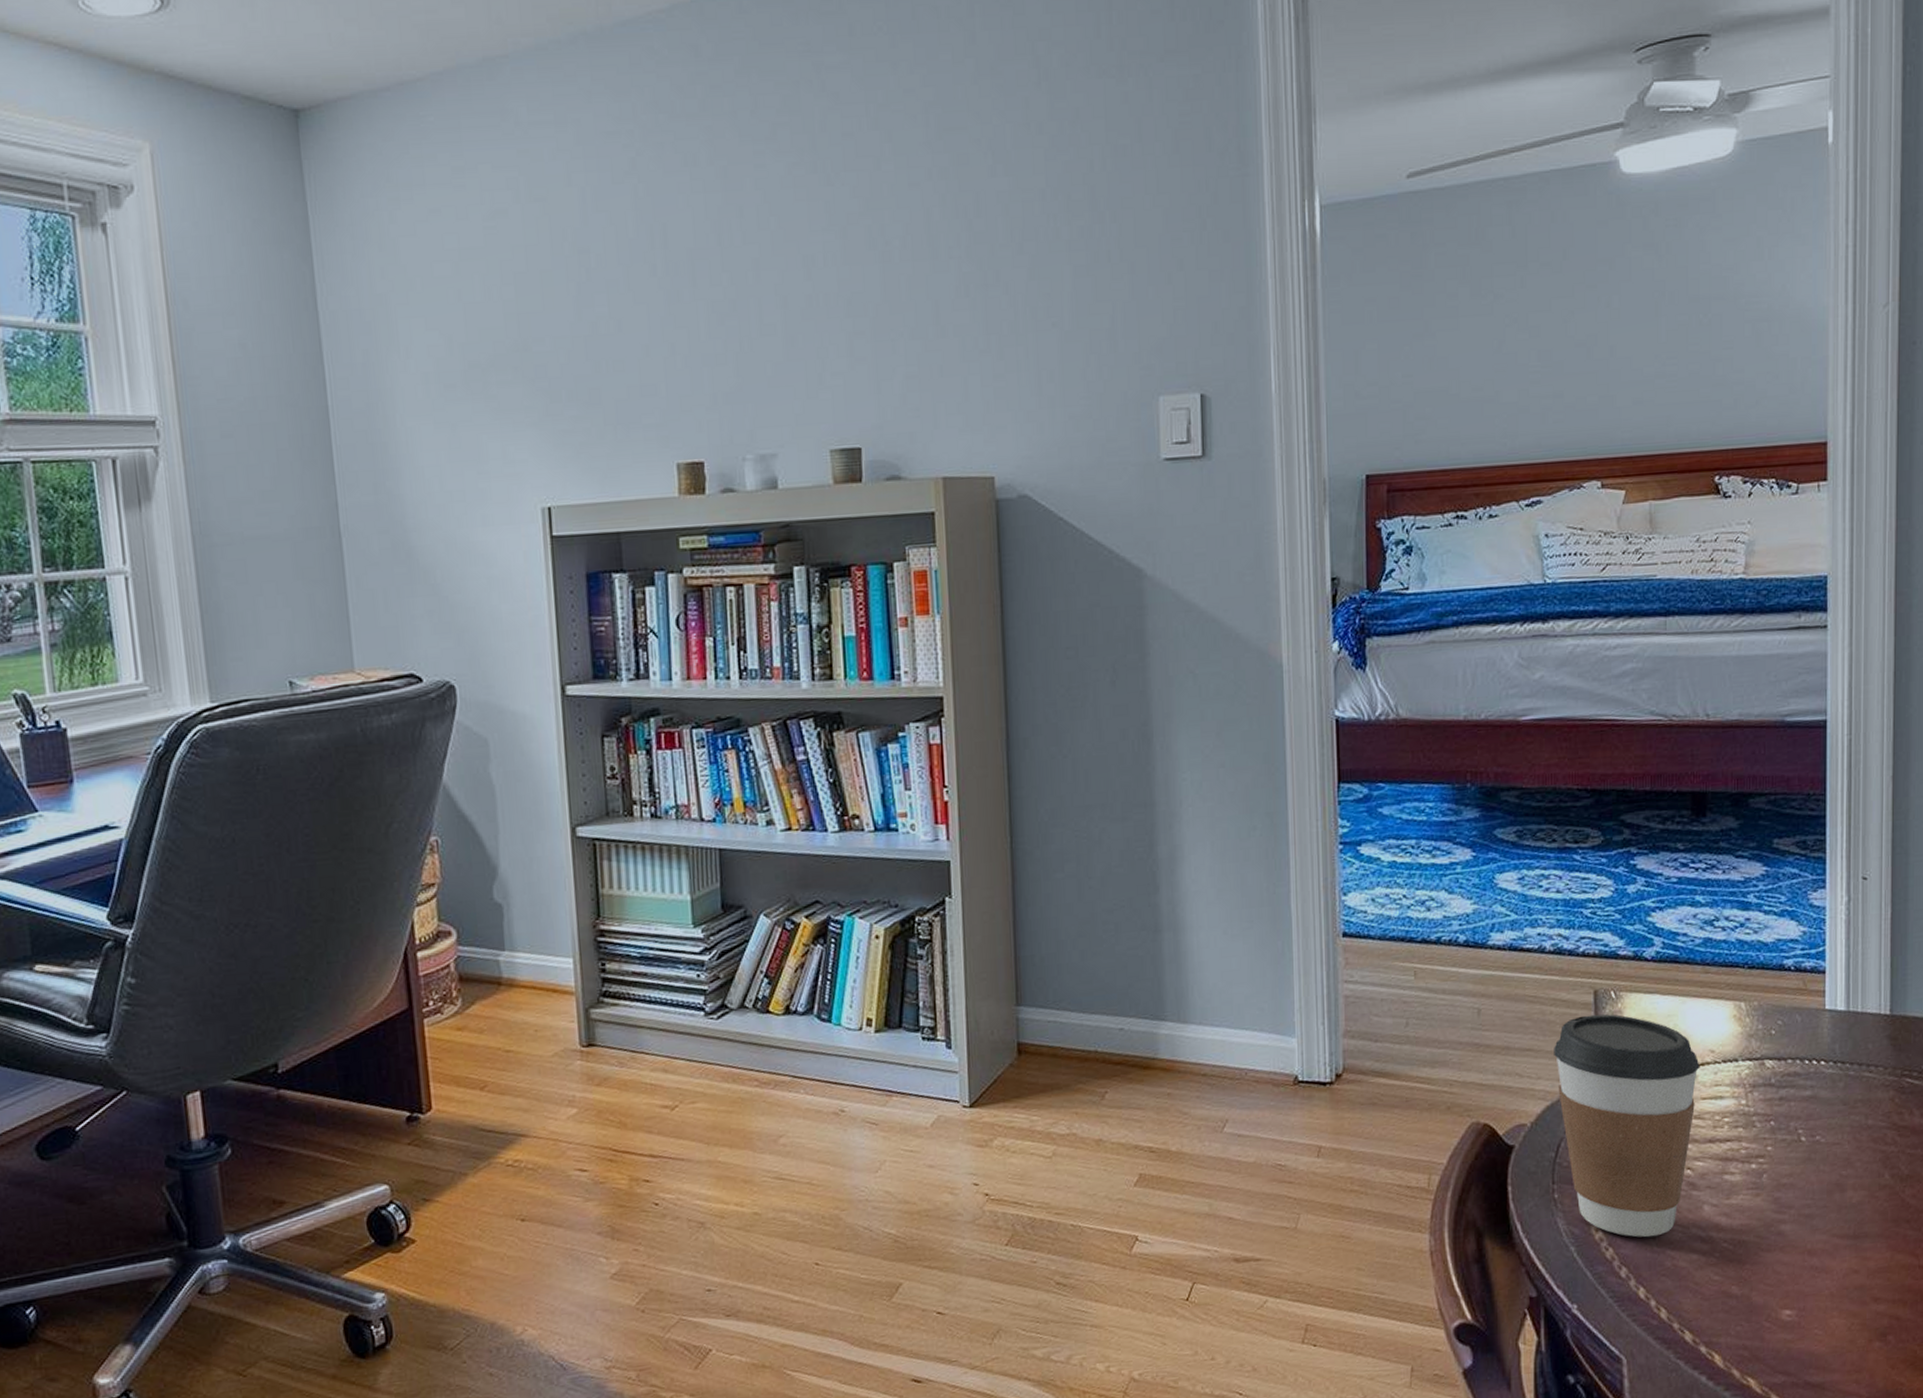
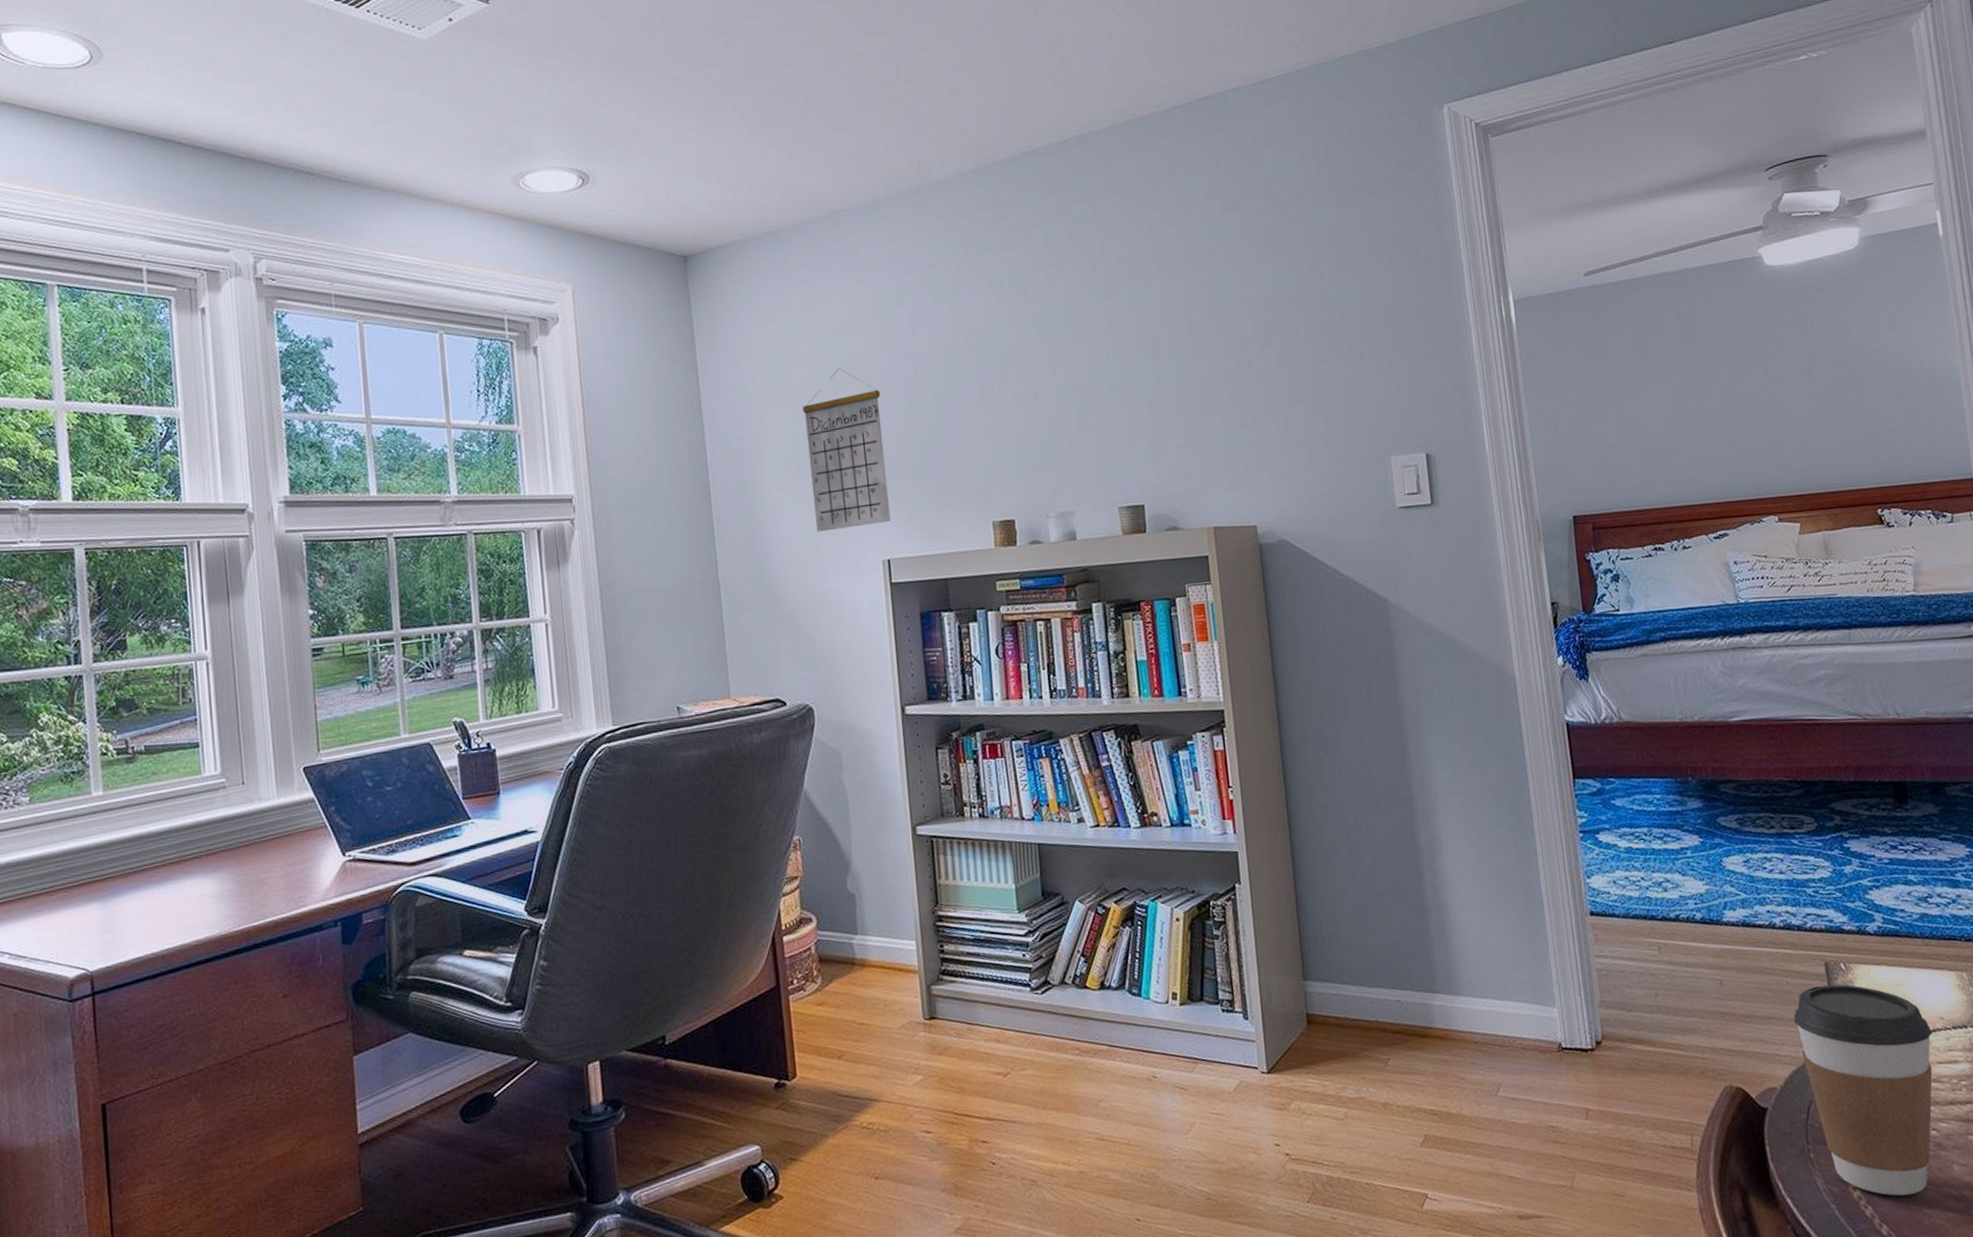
calendar: none [444,263,553,471] -> present [802,367,891,532]

